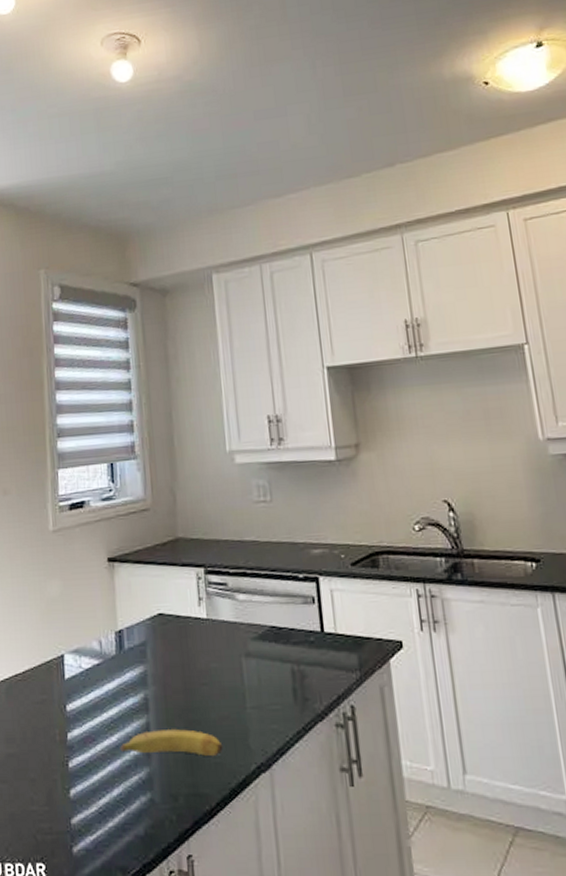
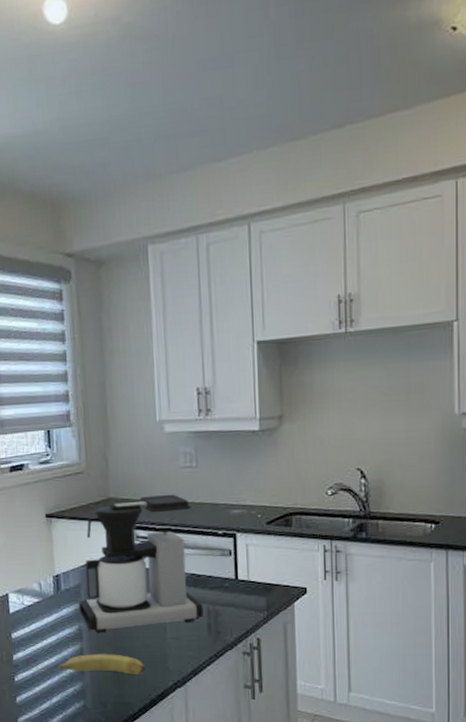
coffee maker: none [145,532,288,703] -> present [79,494,204,633]

